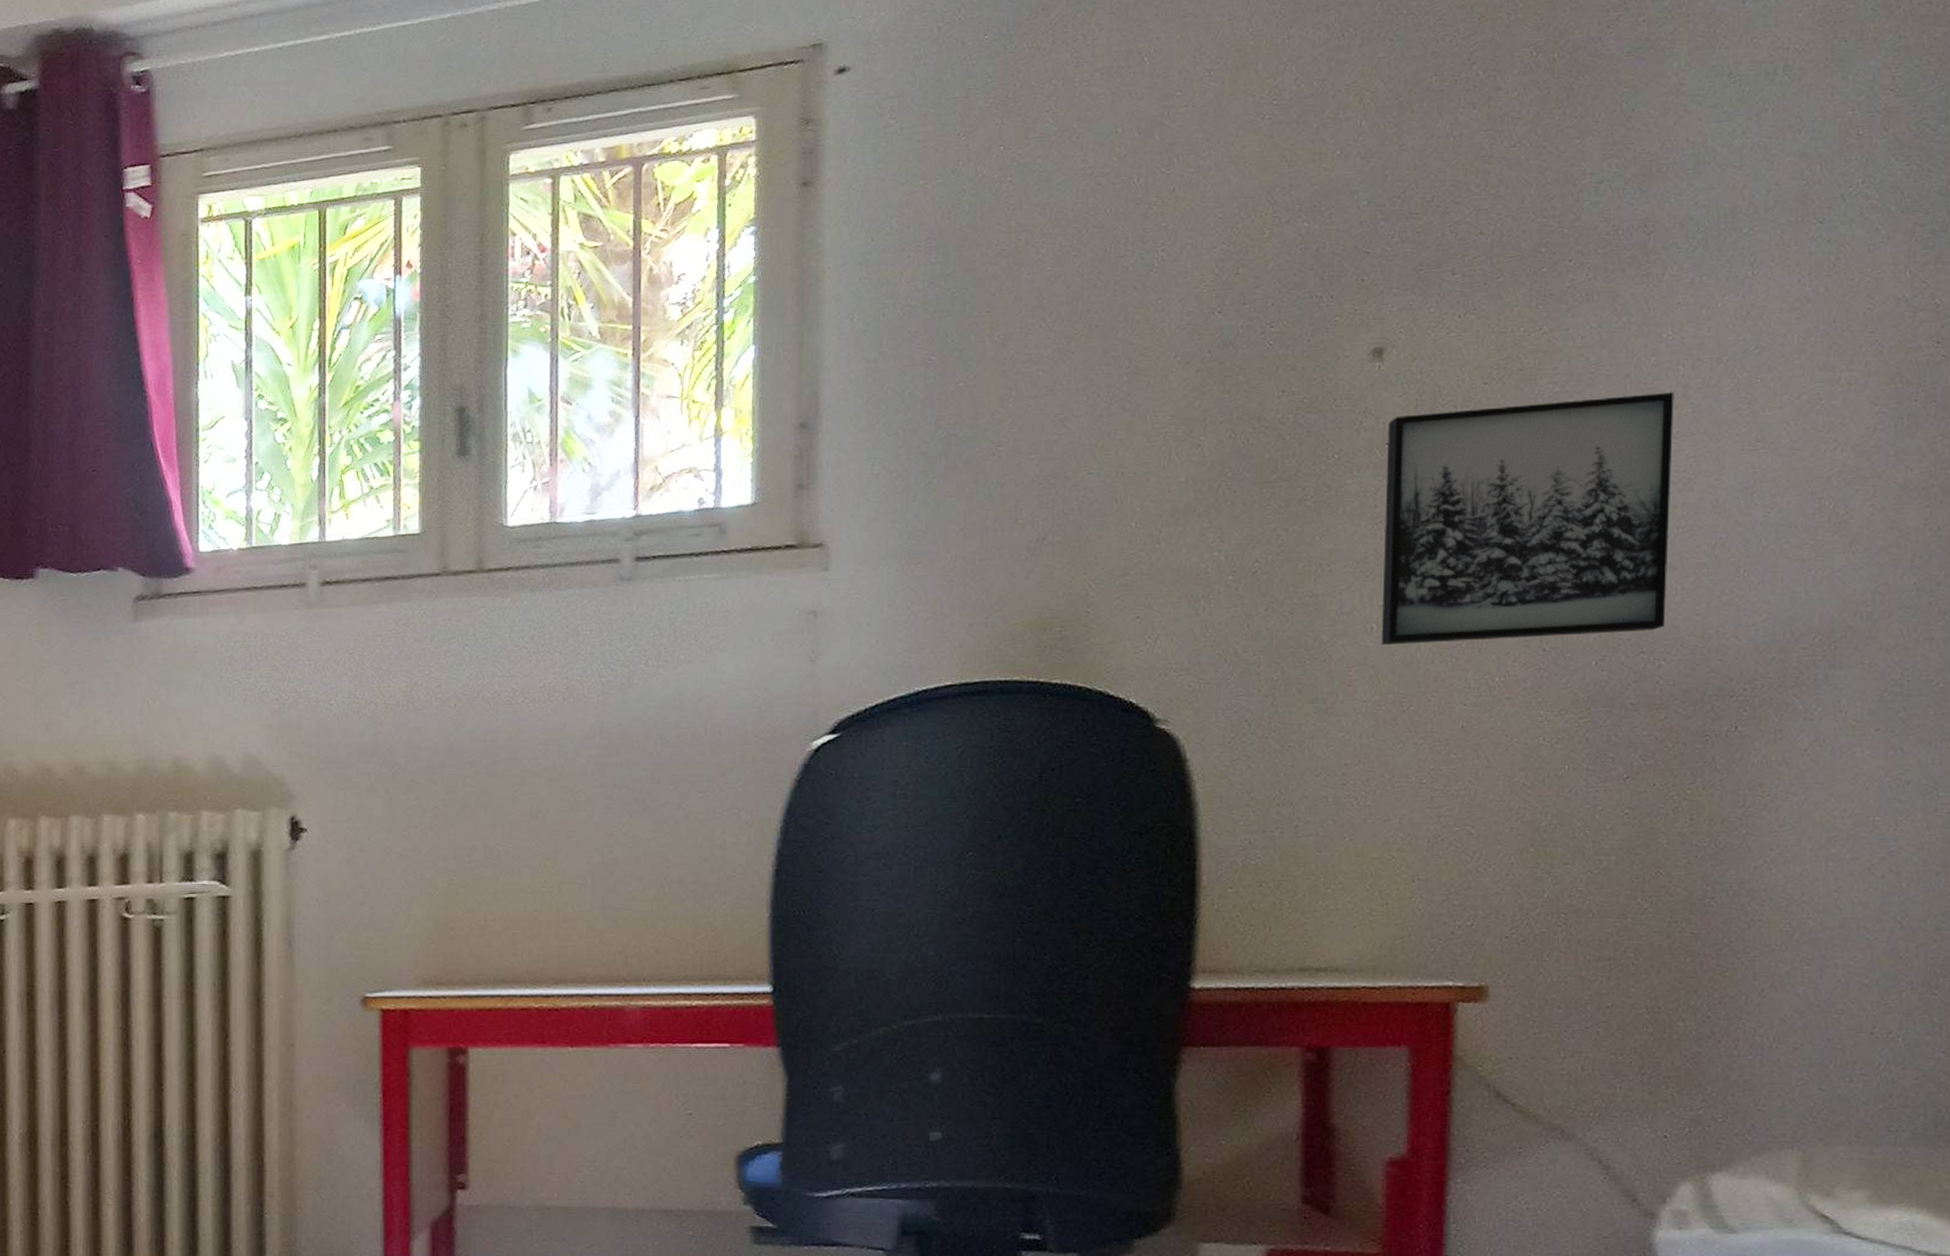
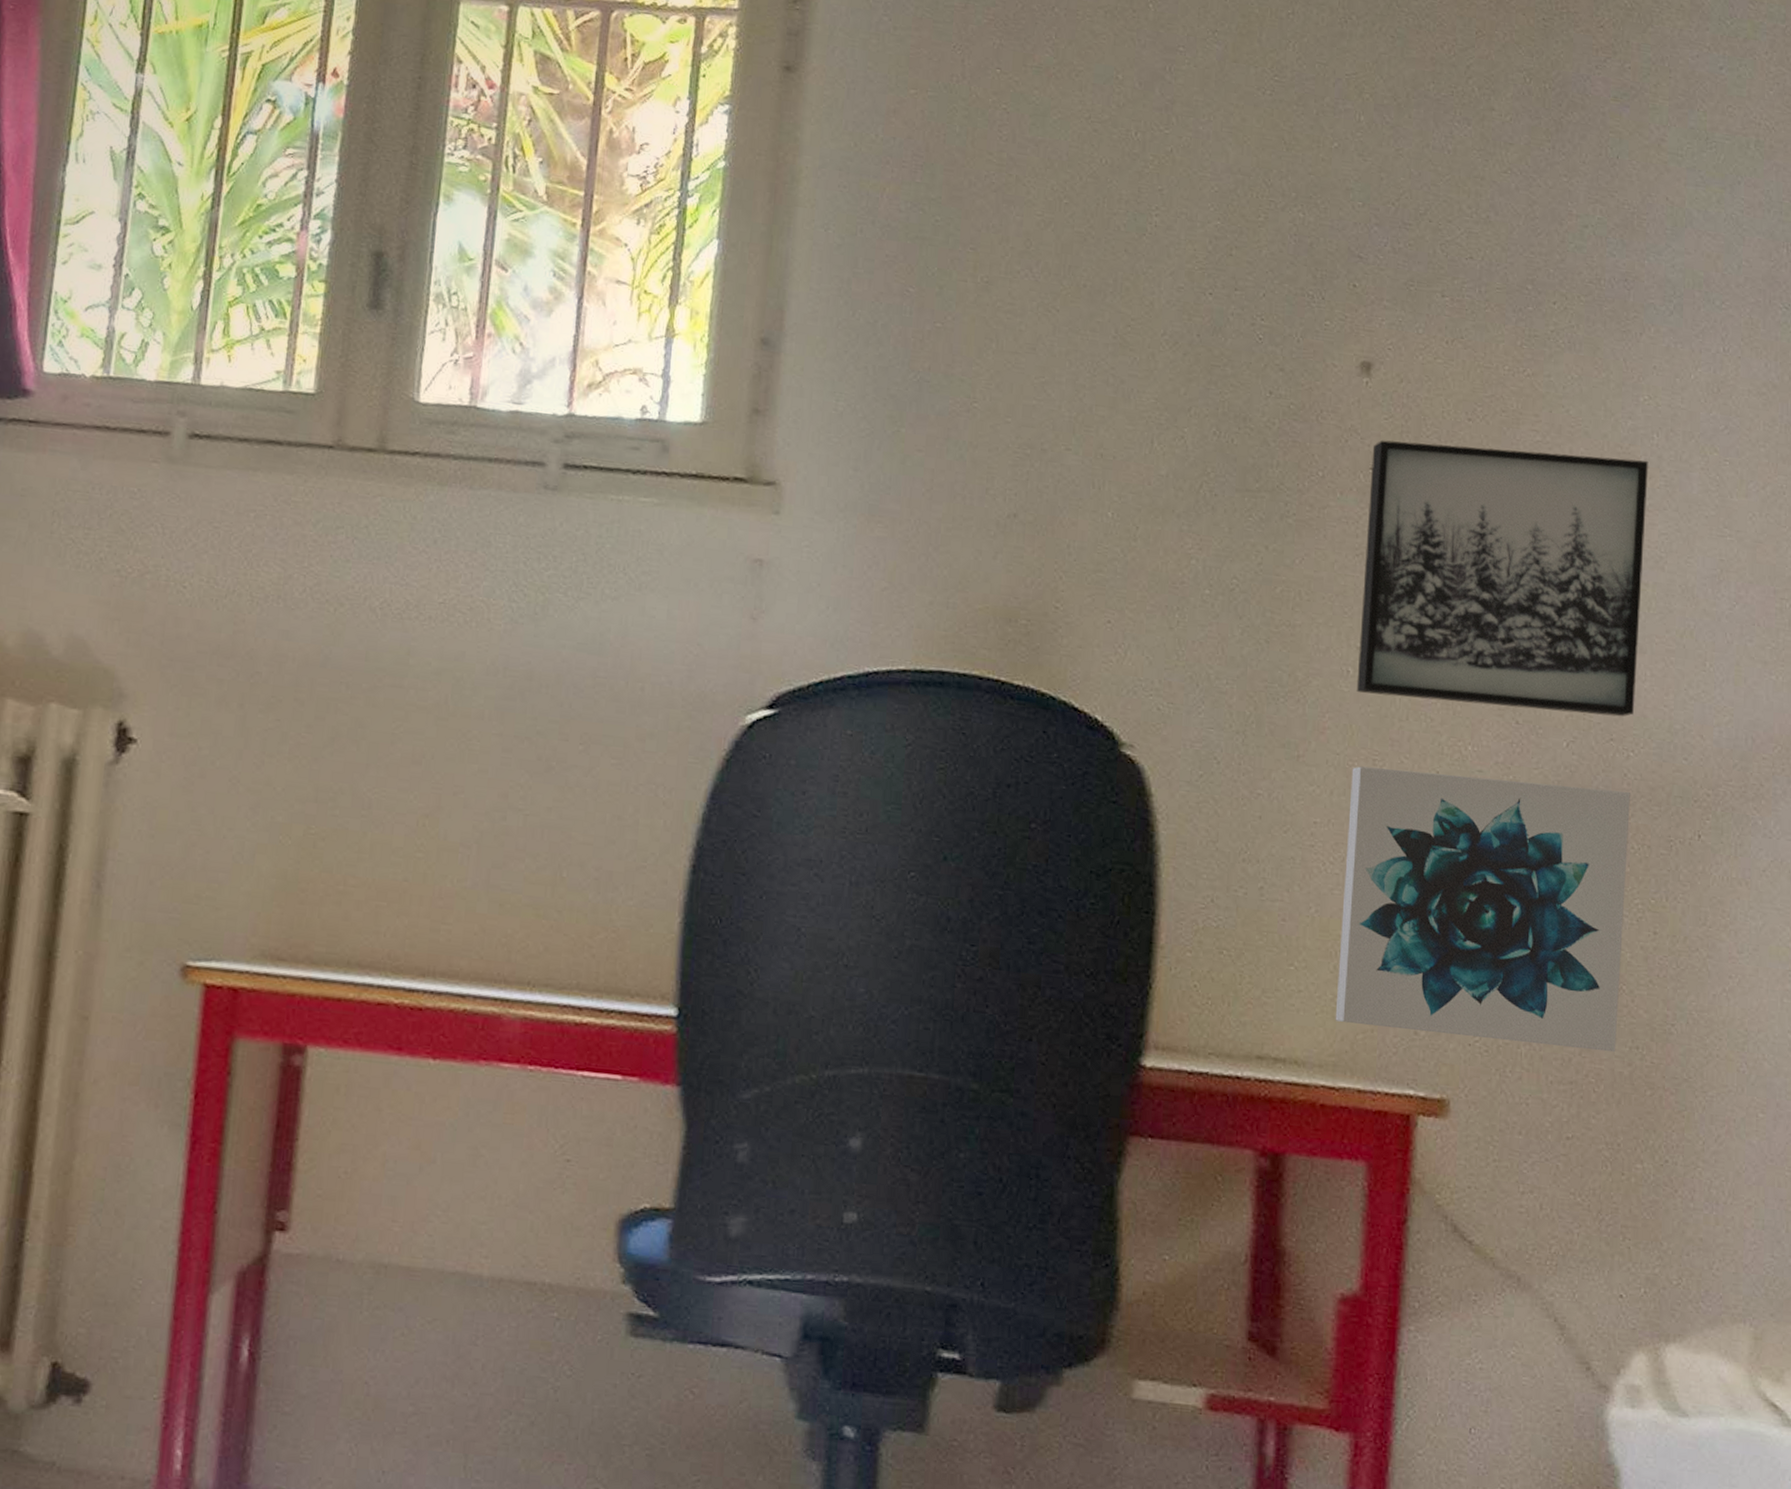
wall art: none [1373,697,1663,931] -> present [1335,766,1630,1053]

